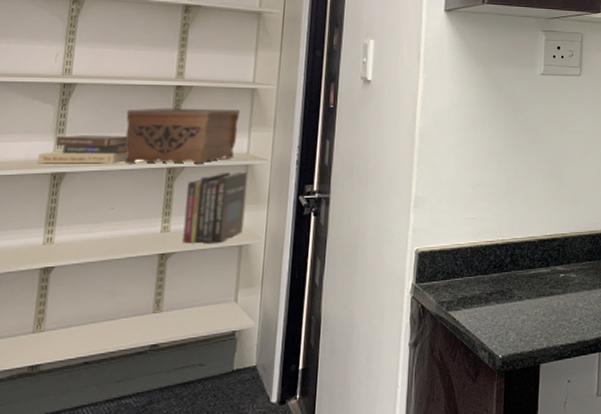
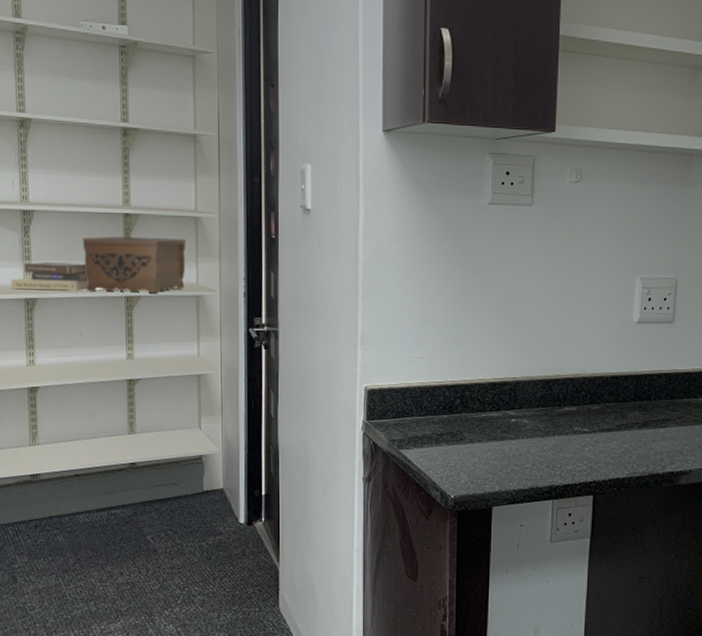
books: present [182,171,248,244] -> none [145,301,200,372]

